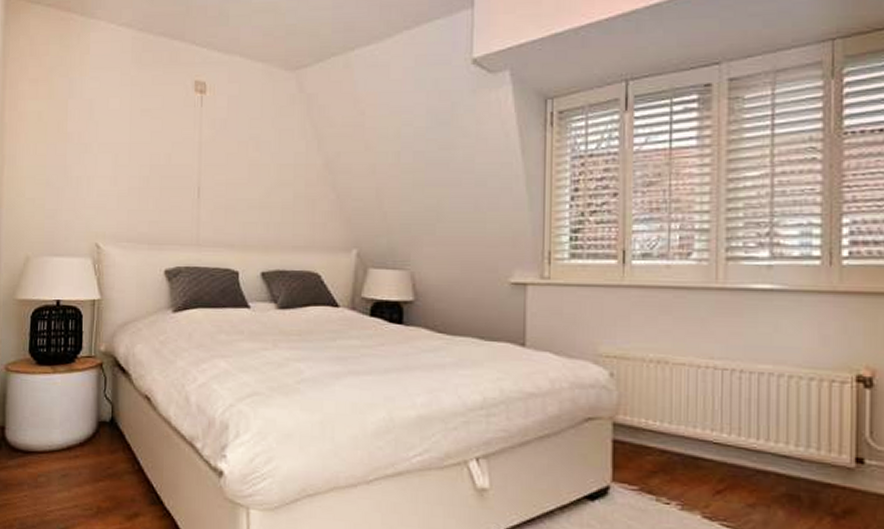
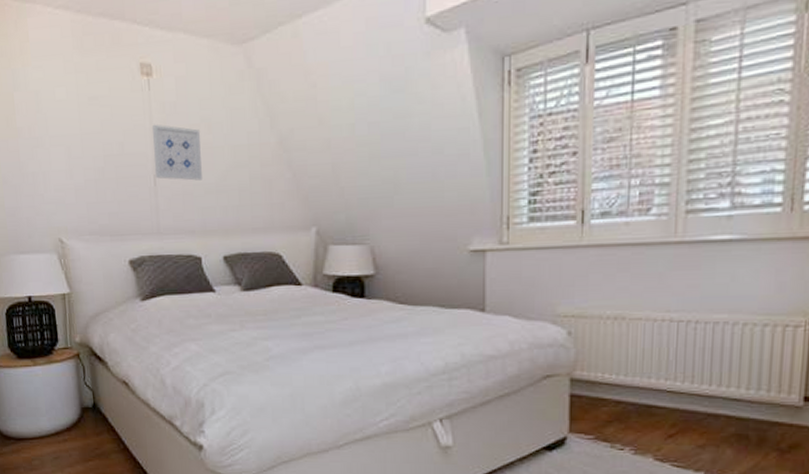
wall art: none [199,138,249,196] -> present [153,124,202,181]

